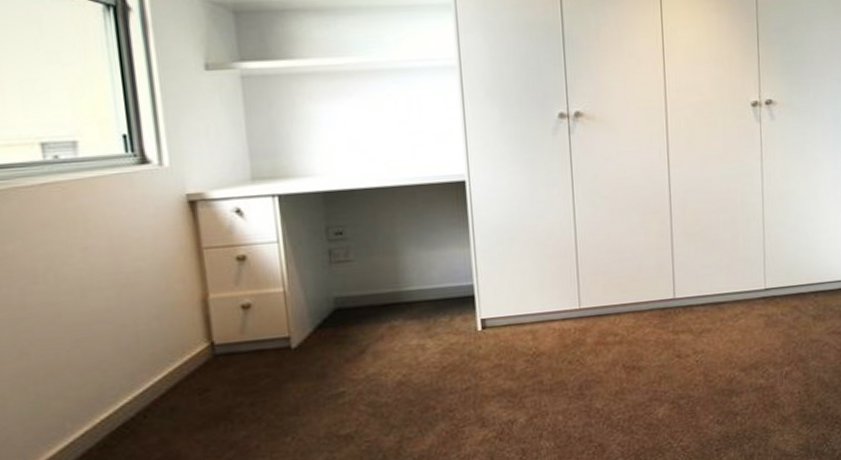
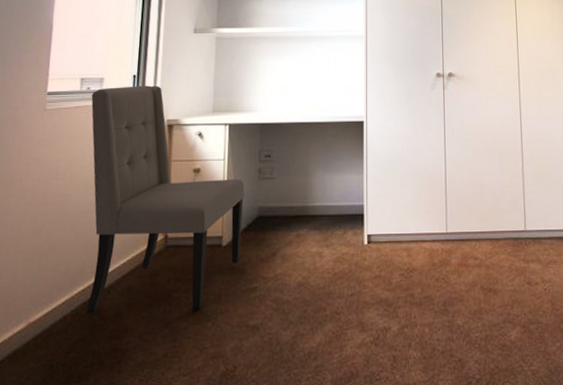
chair: none [62,147,318,443] -> present [86,85,245,313]

